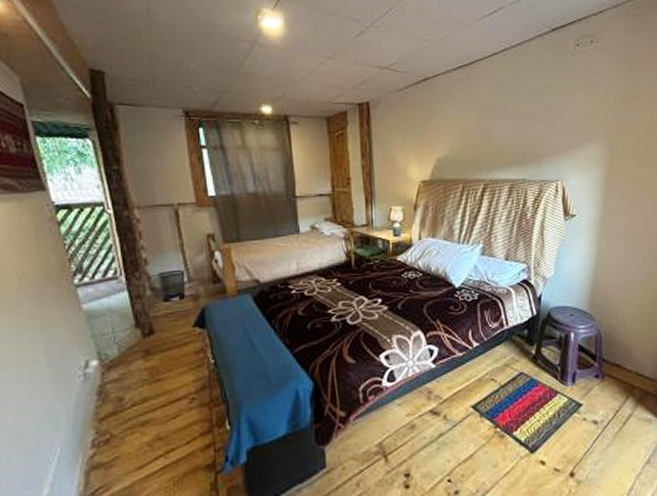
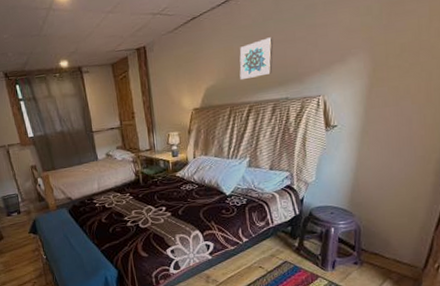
wall art: none [474,111,511,153] -> present [239,37,274,79]

